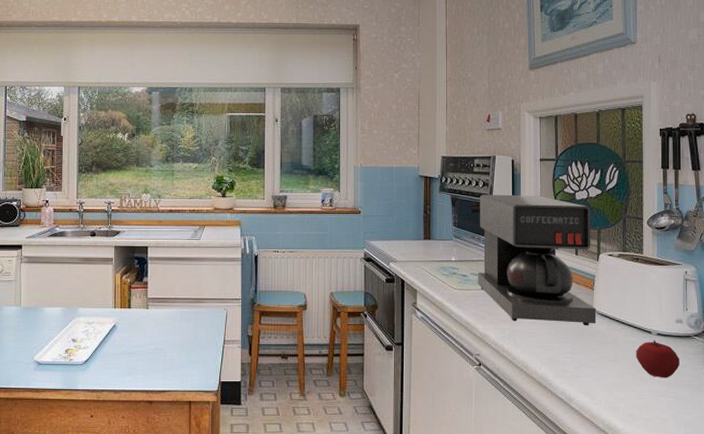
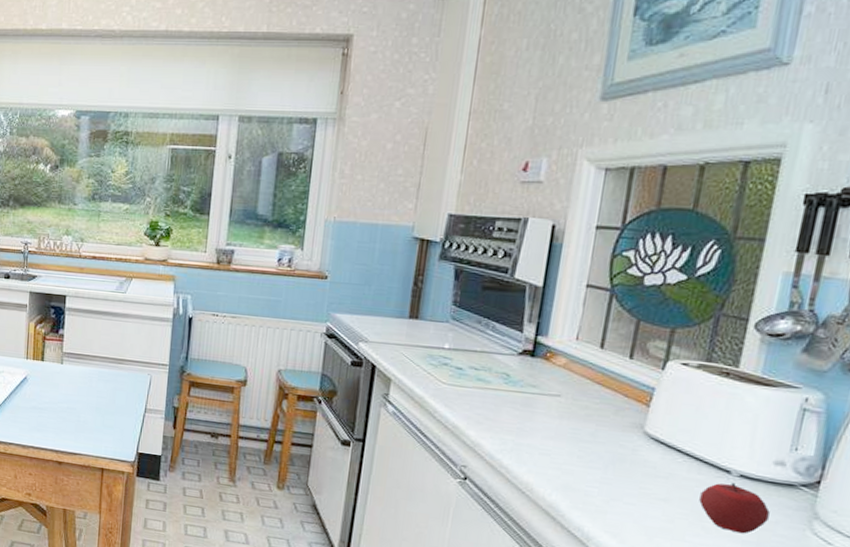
coffee maker: present [477,194,597,326] -> none [476,267,665,452]

